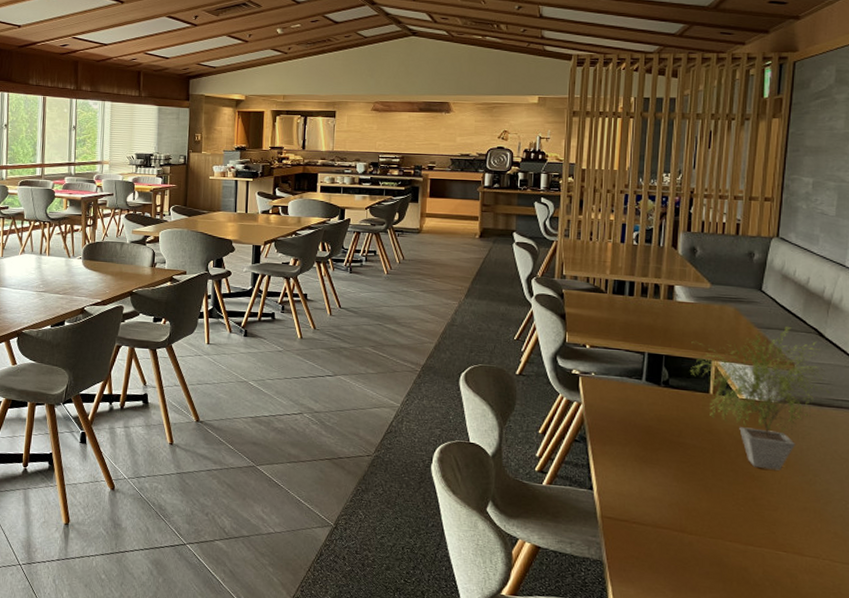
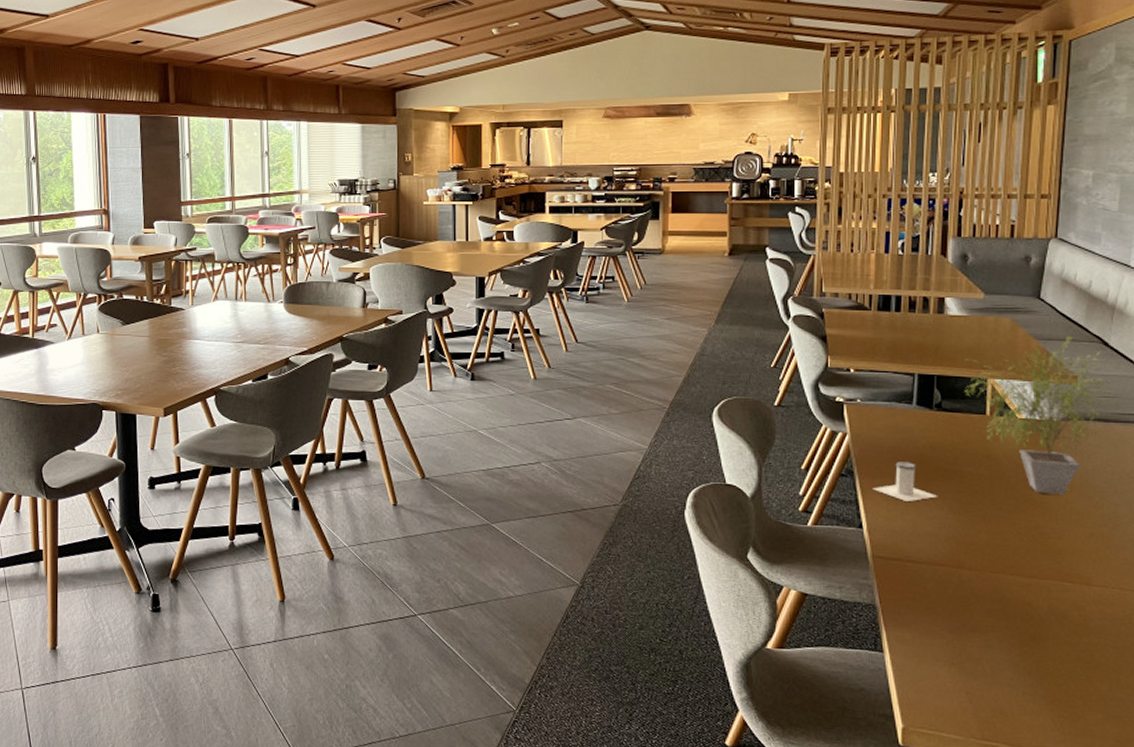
salt shaker: none [603,431,663,468] -> present [872,462,938,501]

